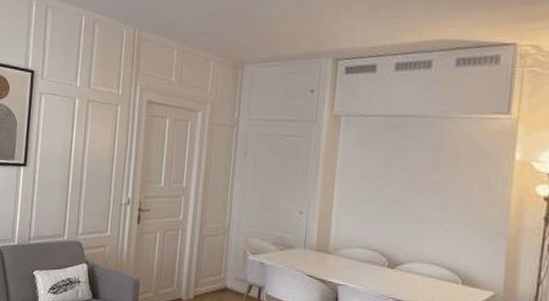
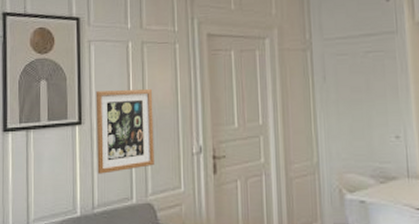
wall art: none [36,139,93,212] -> present [96,89,154,174]

